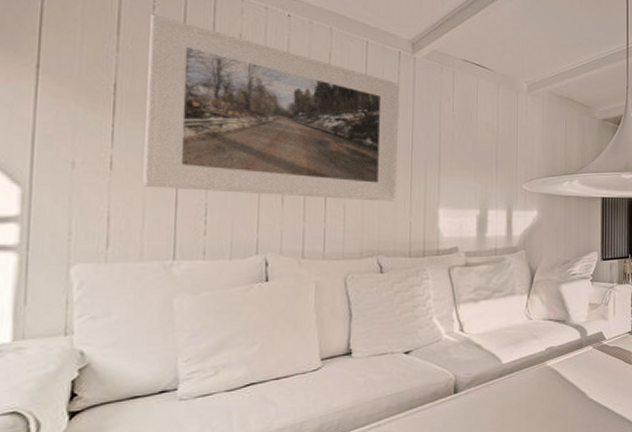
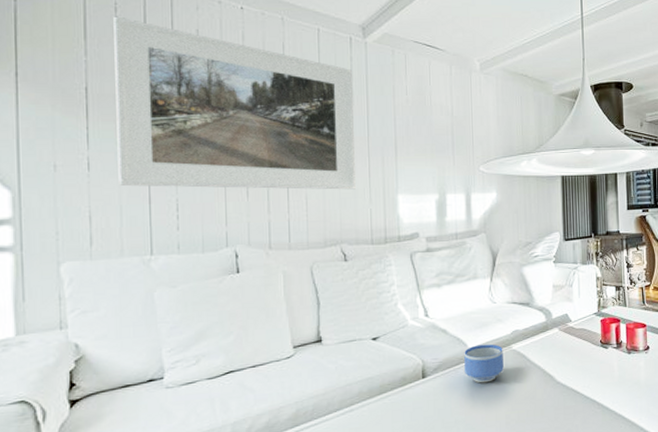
bowl: none [497,360,537,399] -> present [464,344,504,383]

